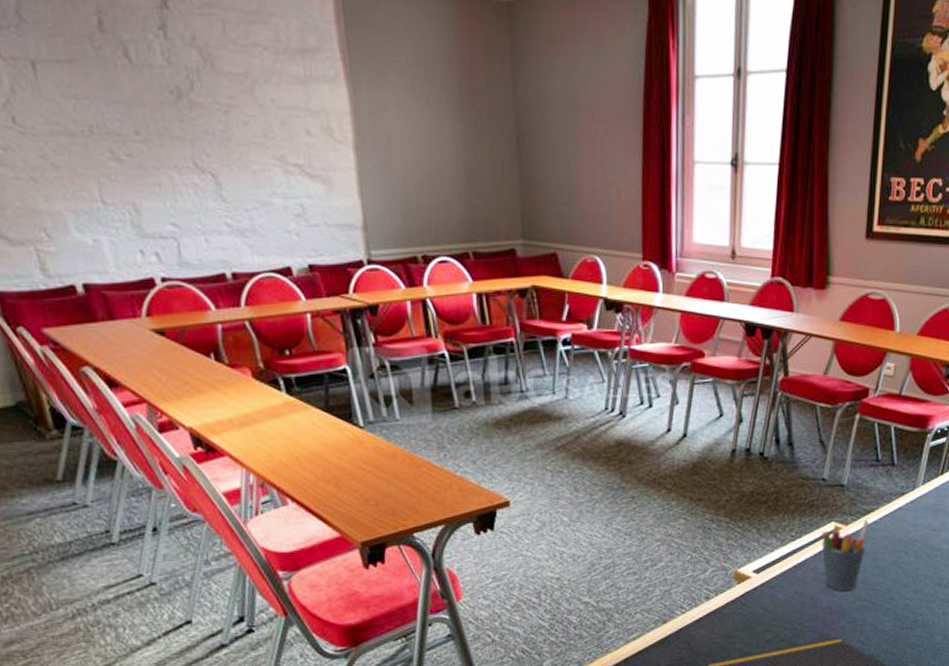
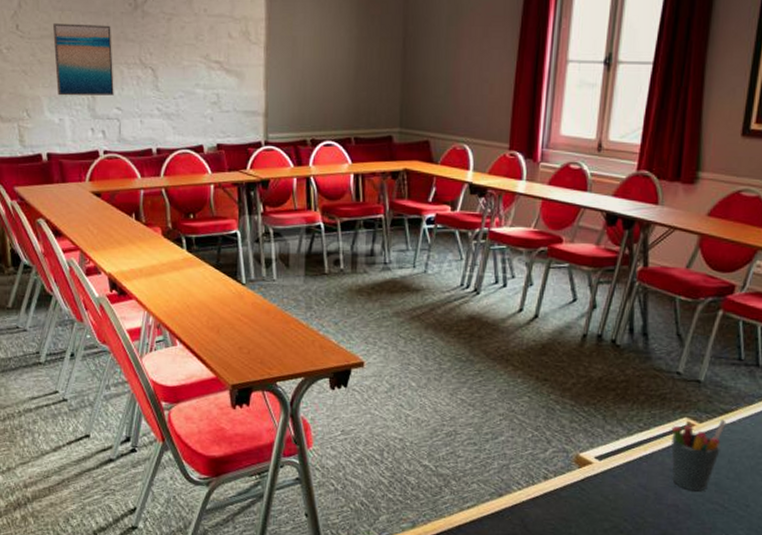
wall art: none [64,115,165,210] -> present [52,23,114,96]

